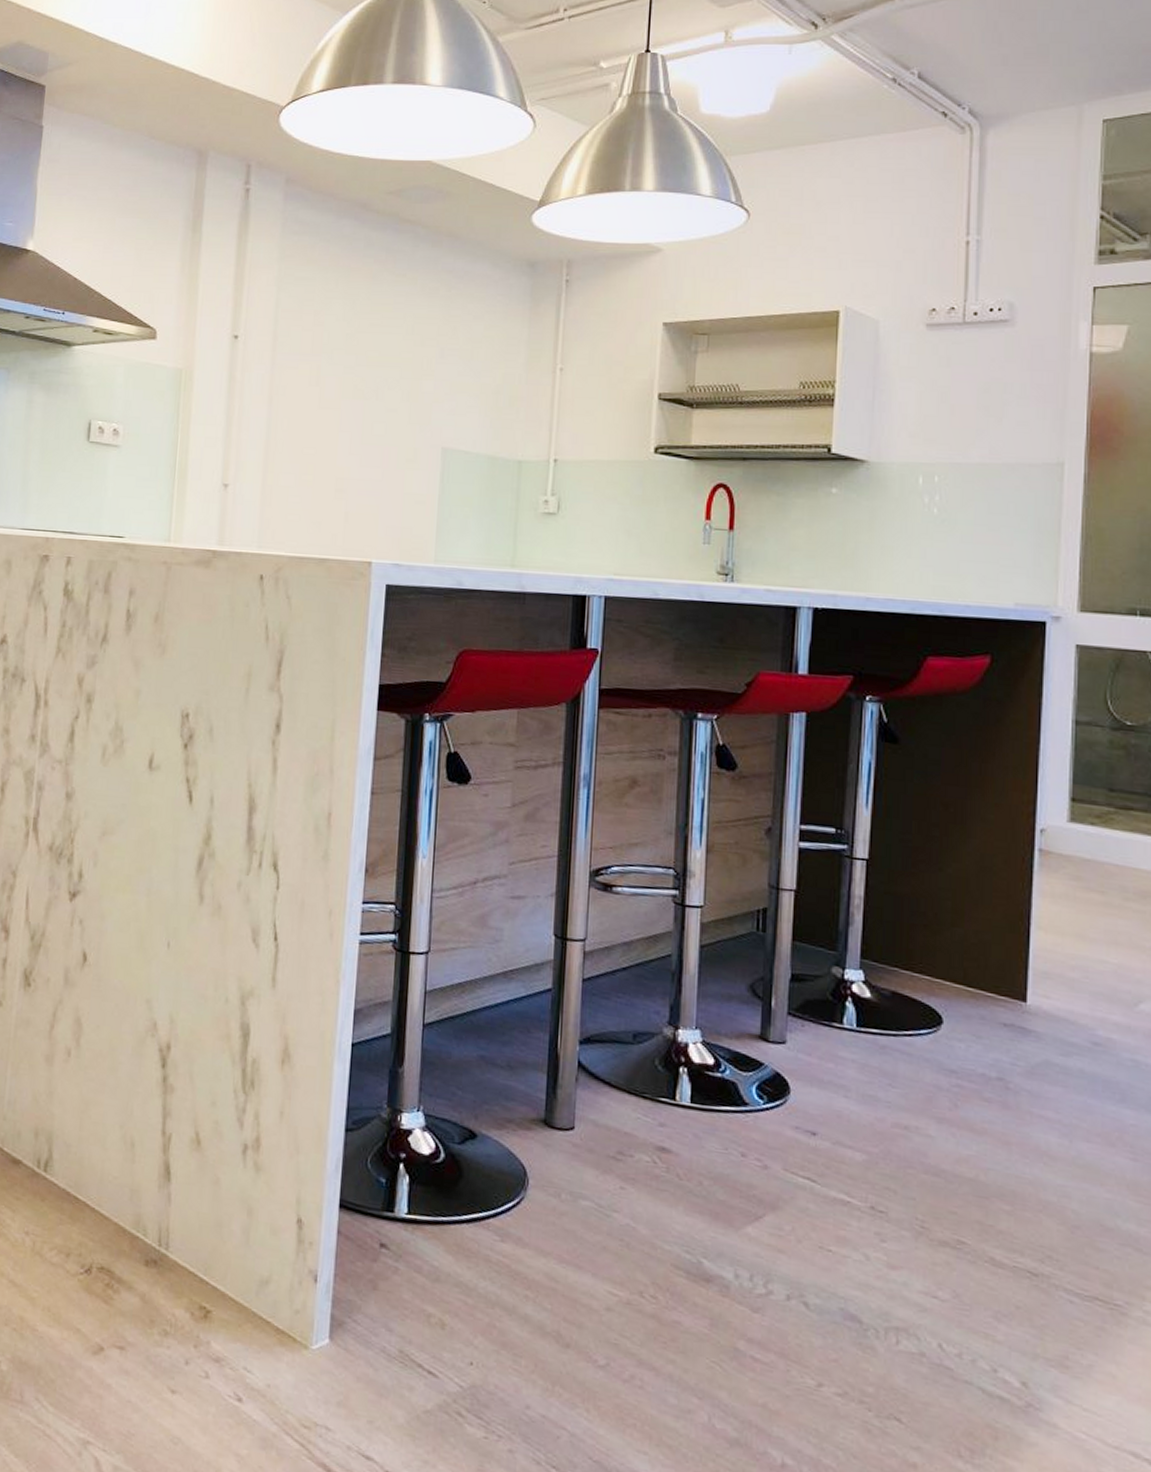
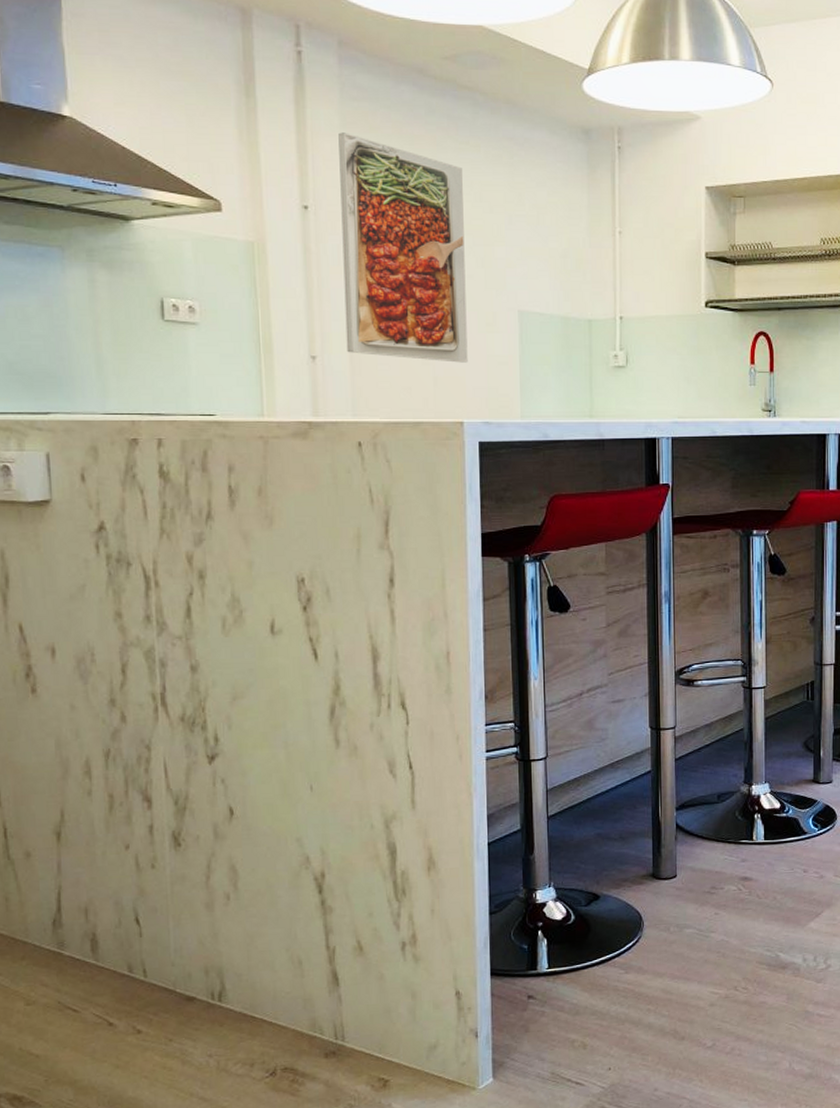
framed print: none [259,265,396,500] -> present [338,132,468,363]

